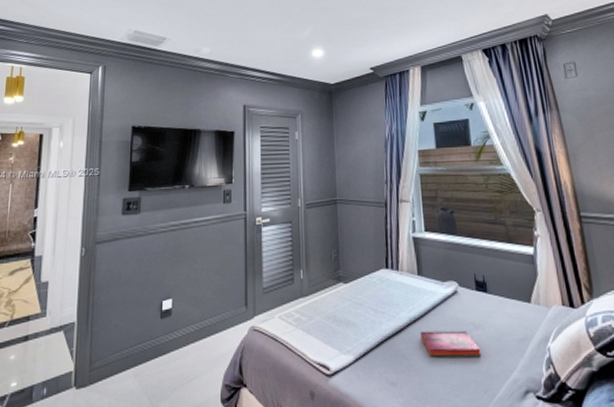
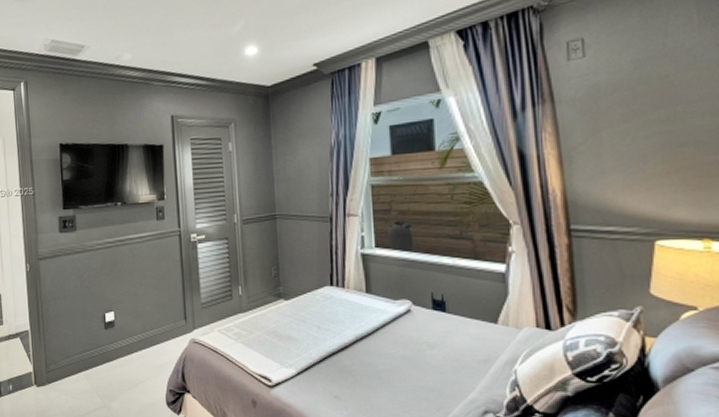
hardback book: present [420,330,482,357] -> none [367,349,436,375]

